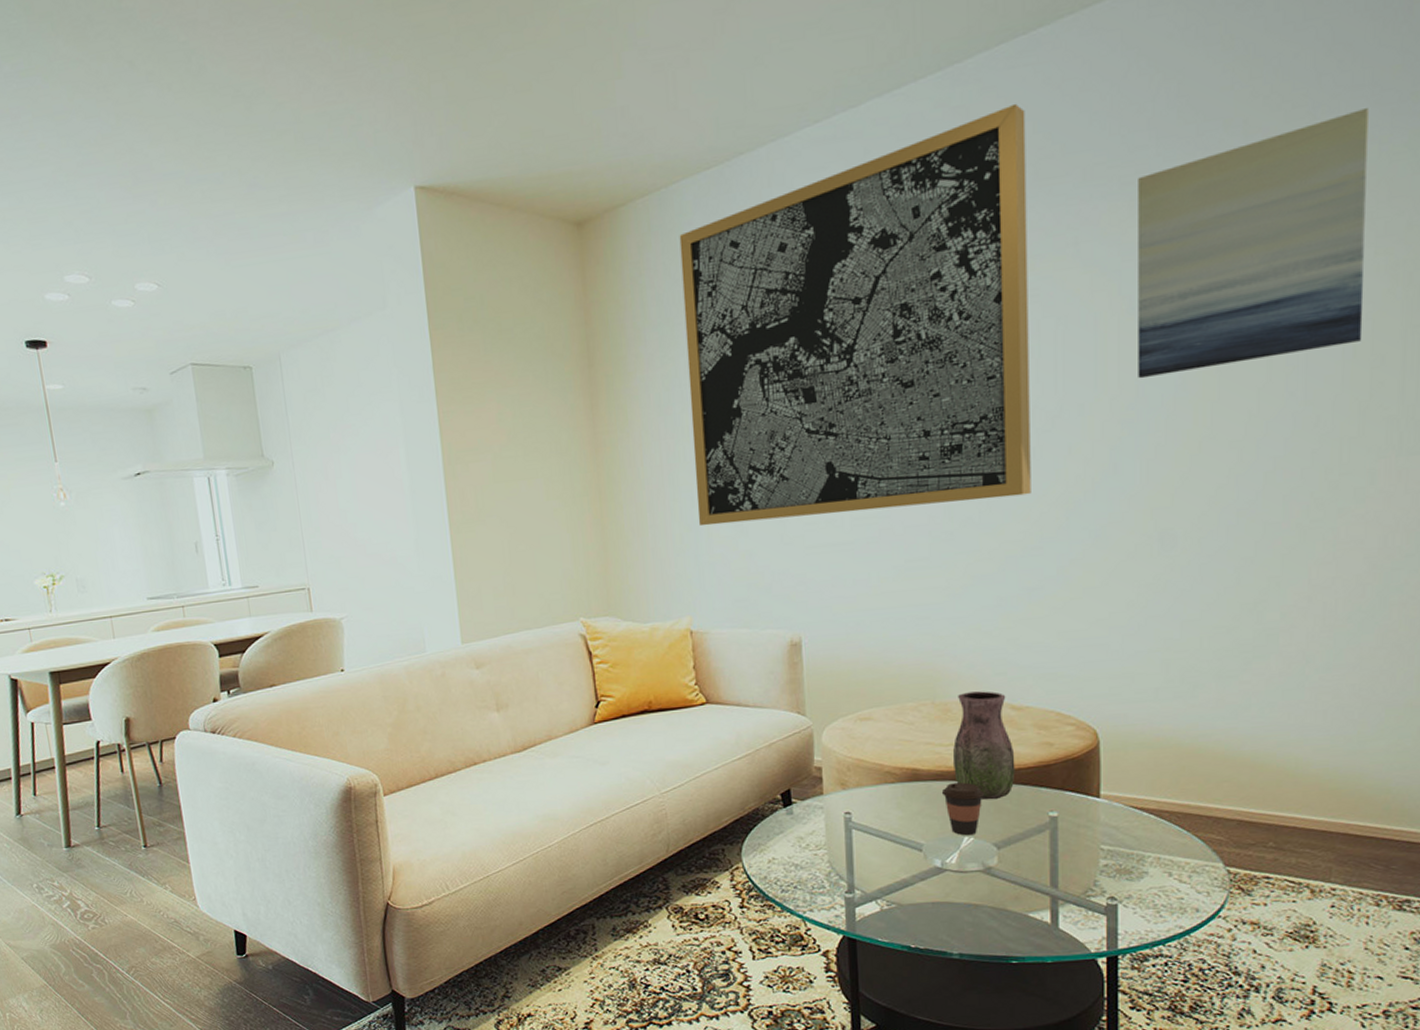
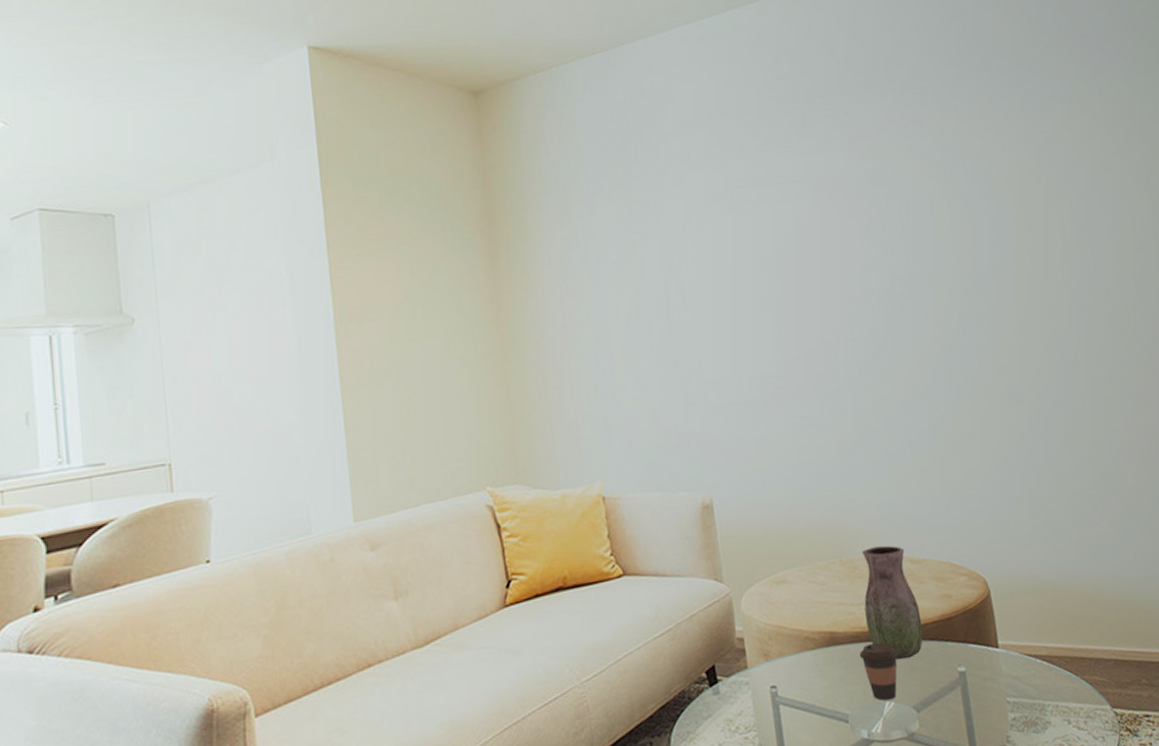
wall art: present [679,103,1031,526] -> none [571,24,901,387]
wall art: present [1138,108,1369,379] -> none [945,52,1126,254]

